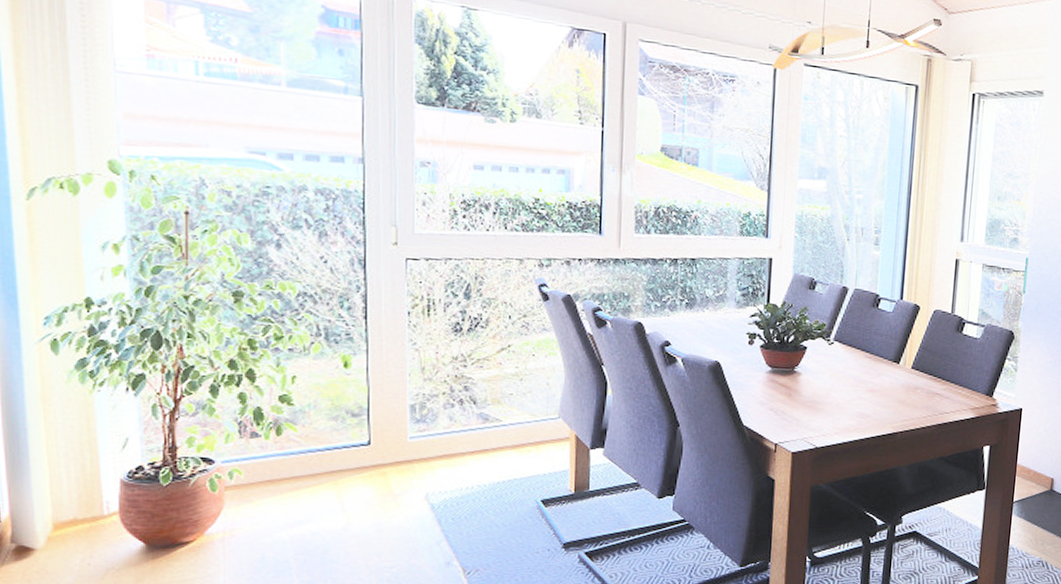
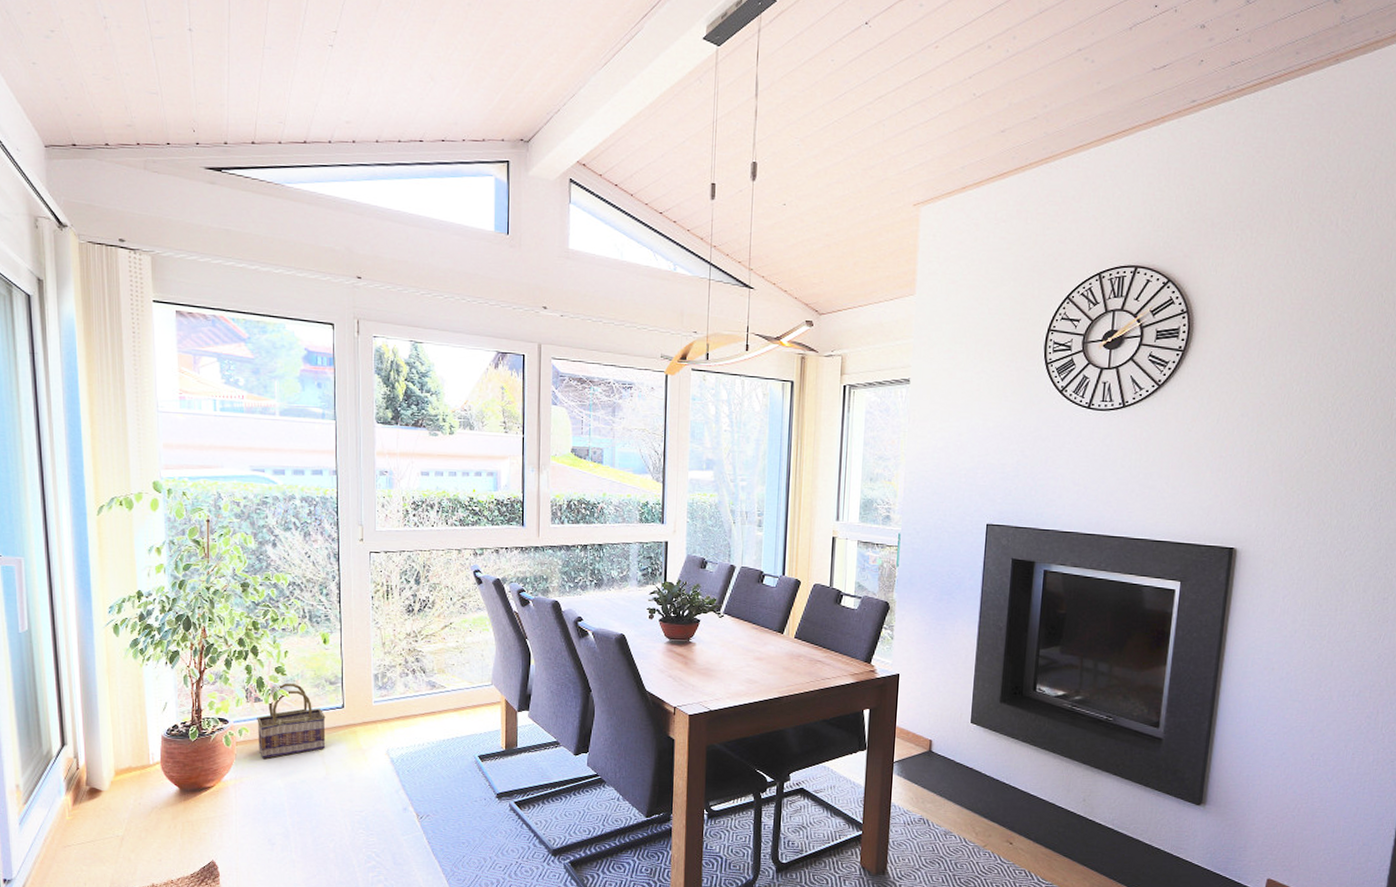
basket: none [253,414,346,506] -> present [257,682,326,759]

